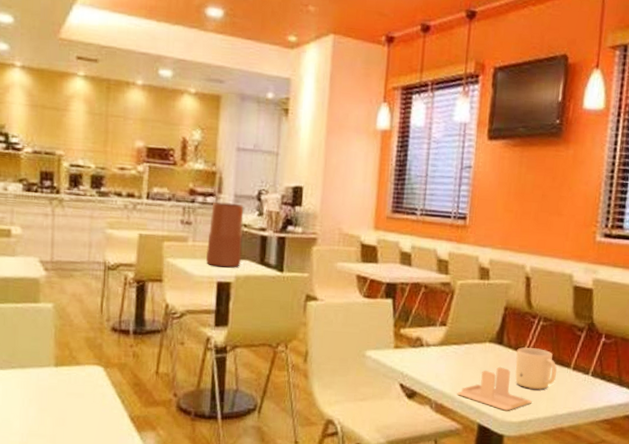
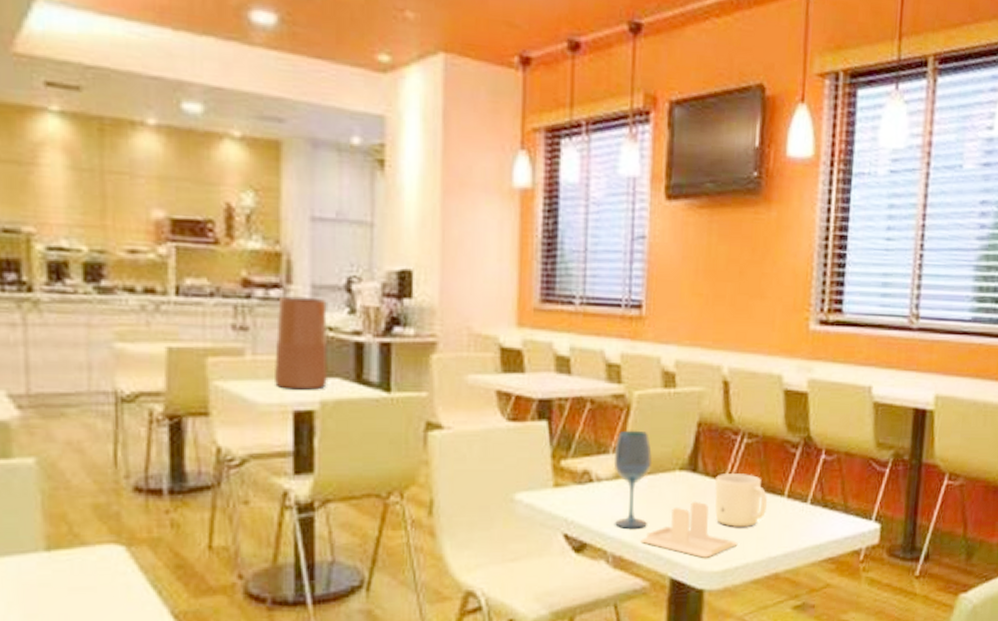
wineglass: none [438,309,469,385] -> present [613,430,653,530]

